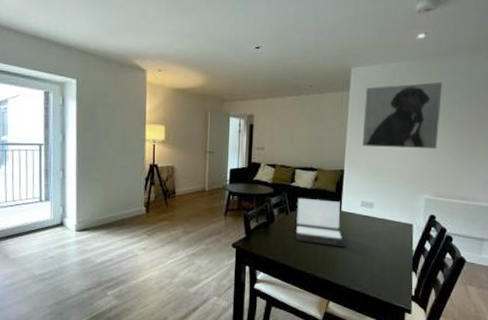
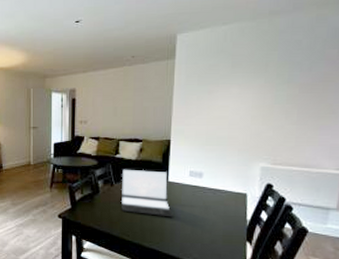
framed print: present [362,82,443,150] -> none [189,42,281,116]

